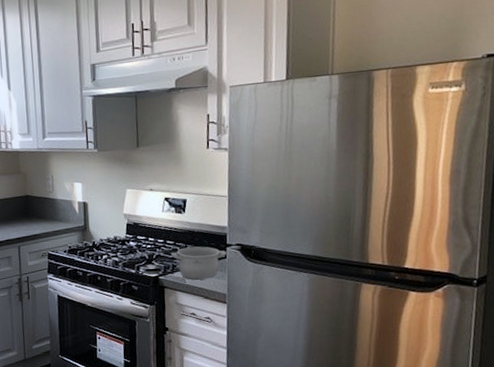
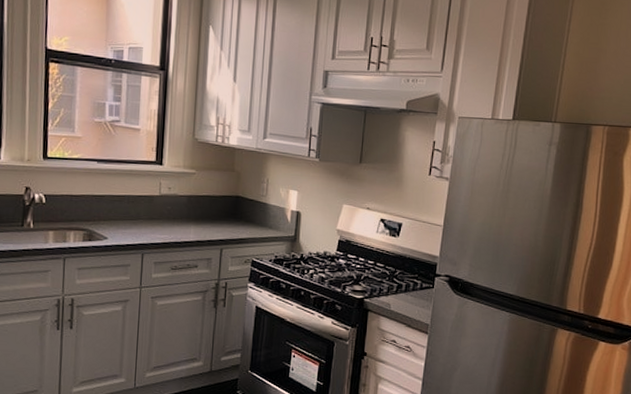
cooking pot: present [170,246,226,280] -> none [379,272,434,307]

